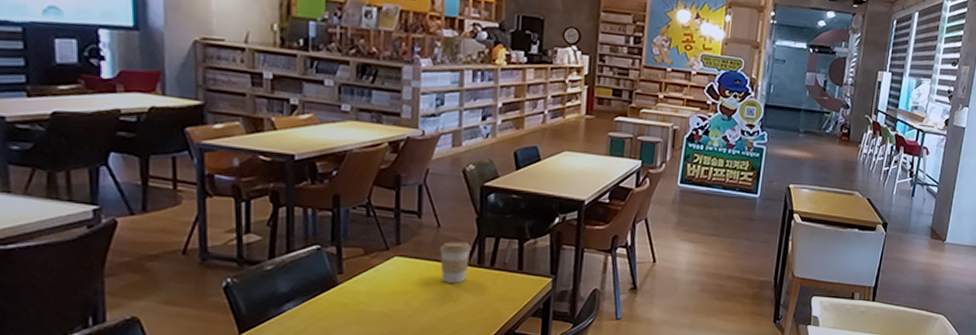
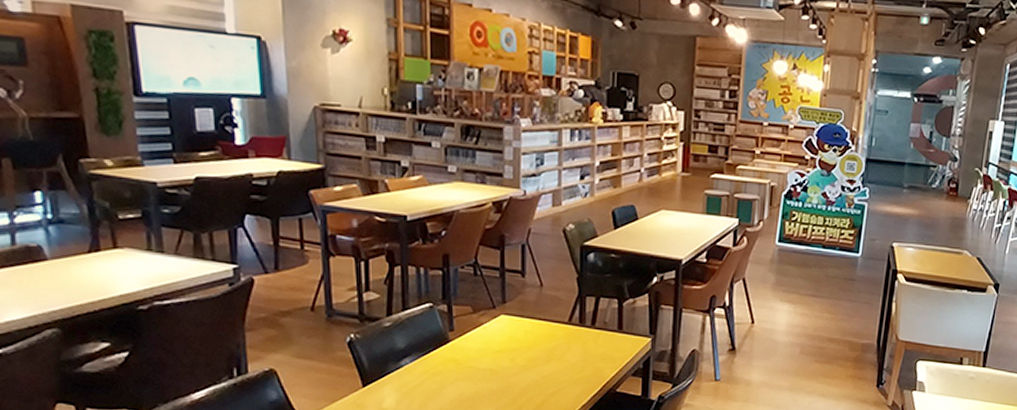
coffee cup: present [439,241,471,283] -> none [542,300,573,342]

